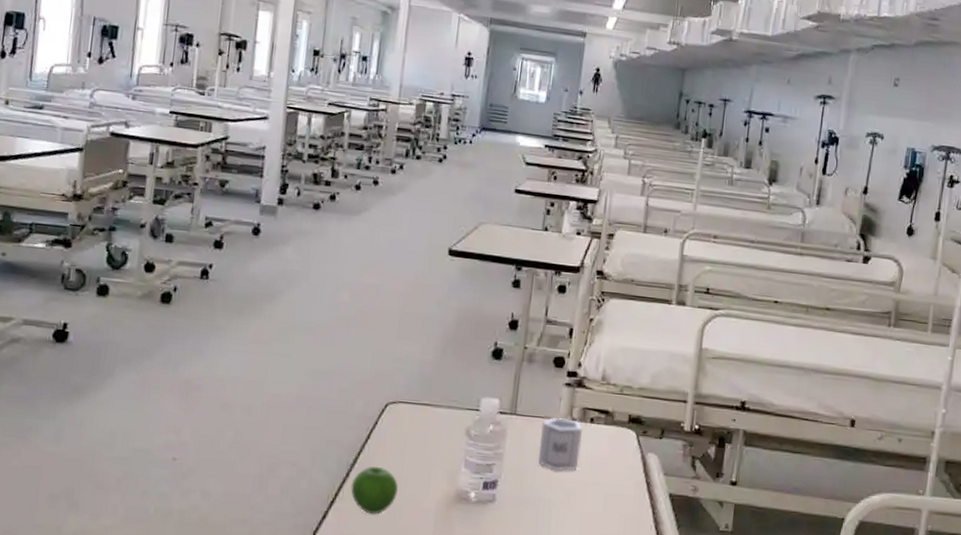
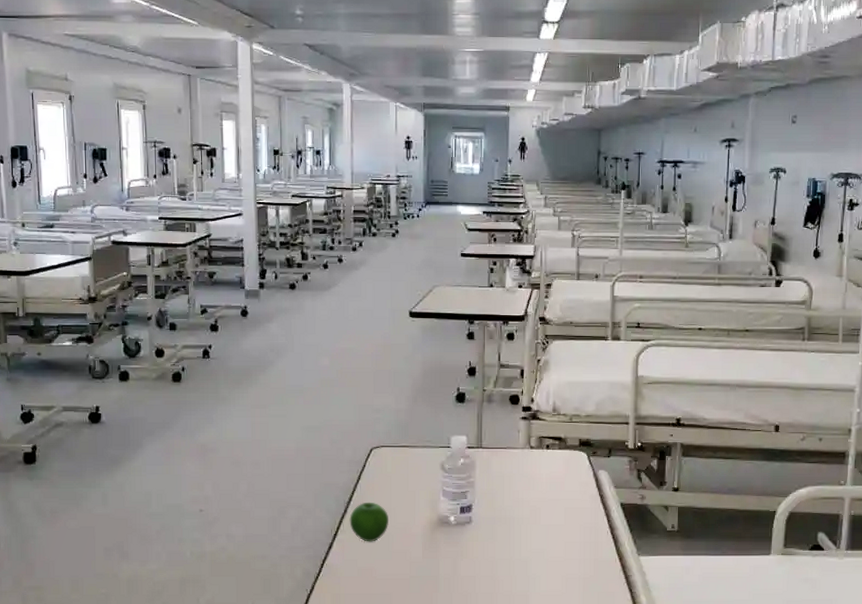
cup: present [537,418,583,471] -> none [504,448,541,493]

